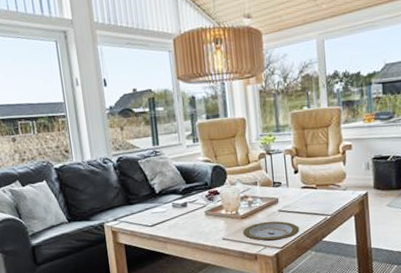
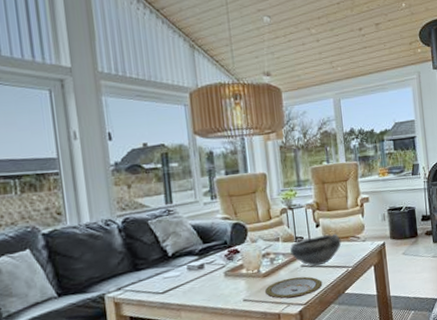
bowl: none [268,181,321,212] -> present [290,234,342,266]

